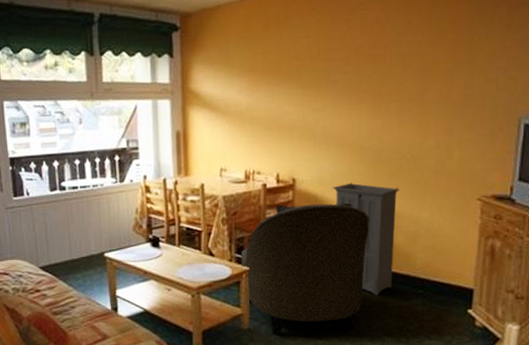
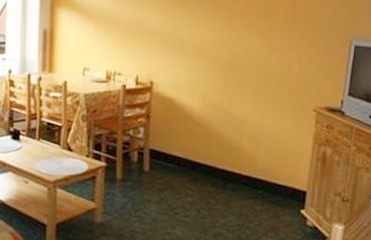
armchair: present [240,203,370,336] -> none [97,105,218,230]
storage cabinet: present [332,182,400,296] -> none [186,88,247,195]

